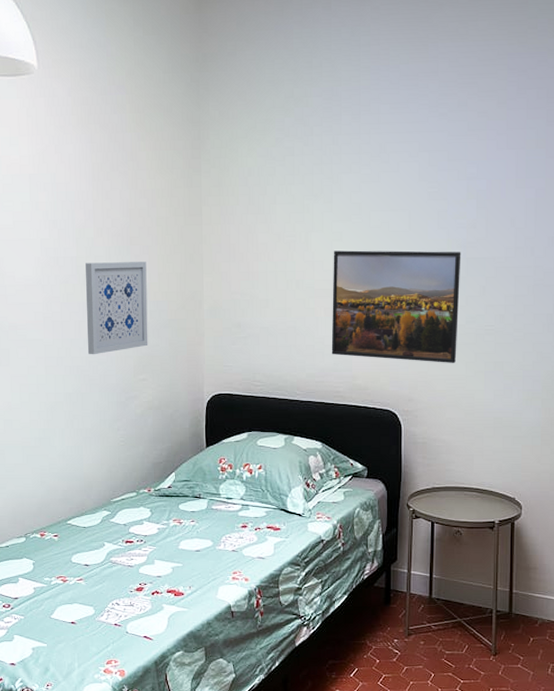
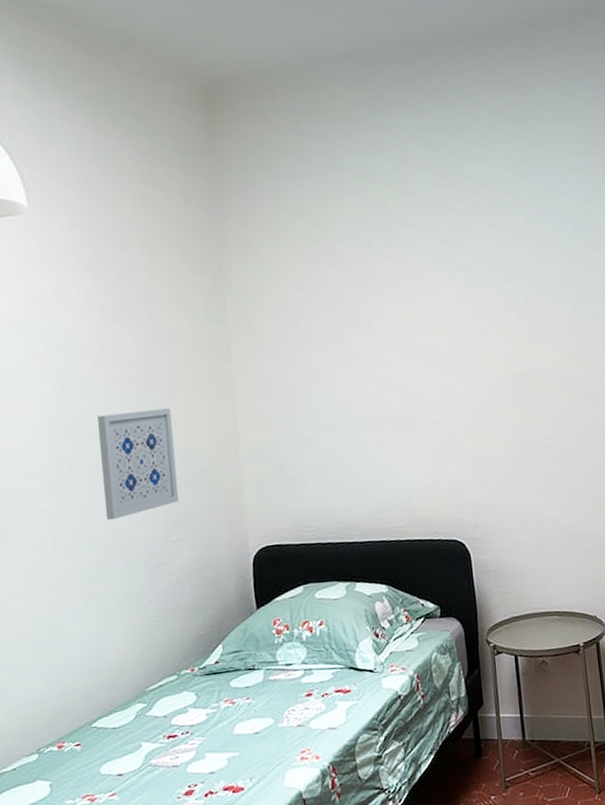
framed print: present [331,250,461,363] -> none [378,367,518,488]

